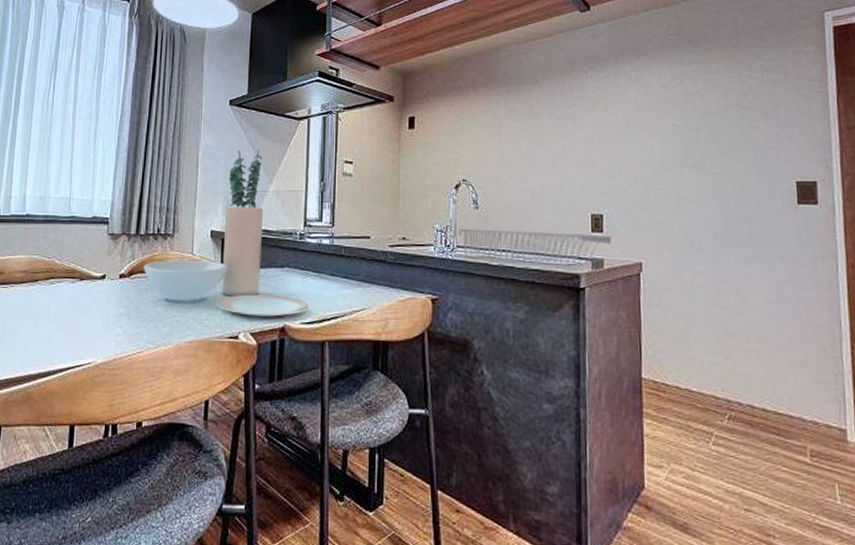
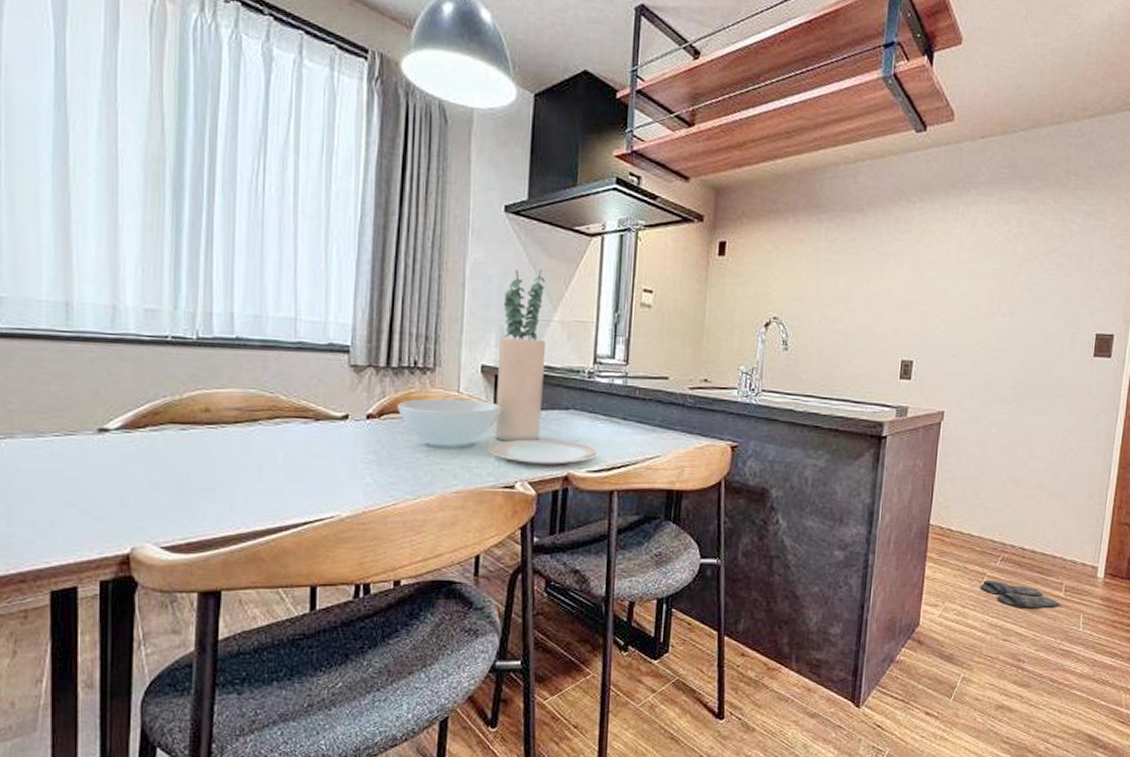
dish rack: present [458,228,612,264] -> none [764,371,918,412]
slippers: none [708,441,807,475] -> present [980,581,1060,609]

